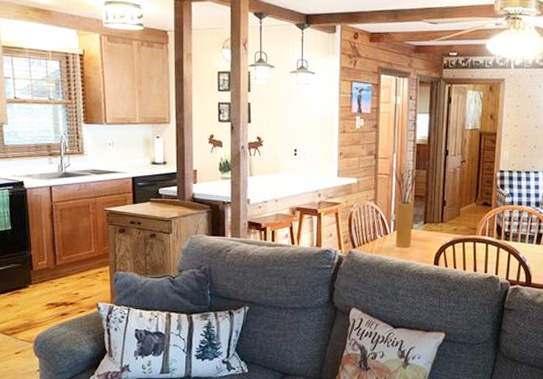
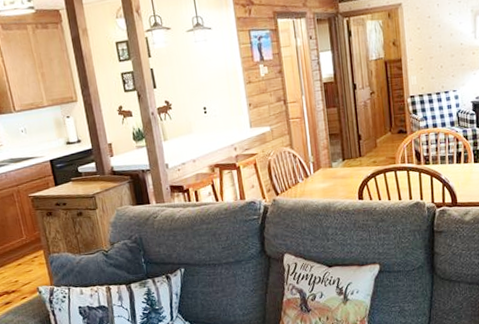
vase: present [393,161,424,248] -> none [304,99,334,188]

